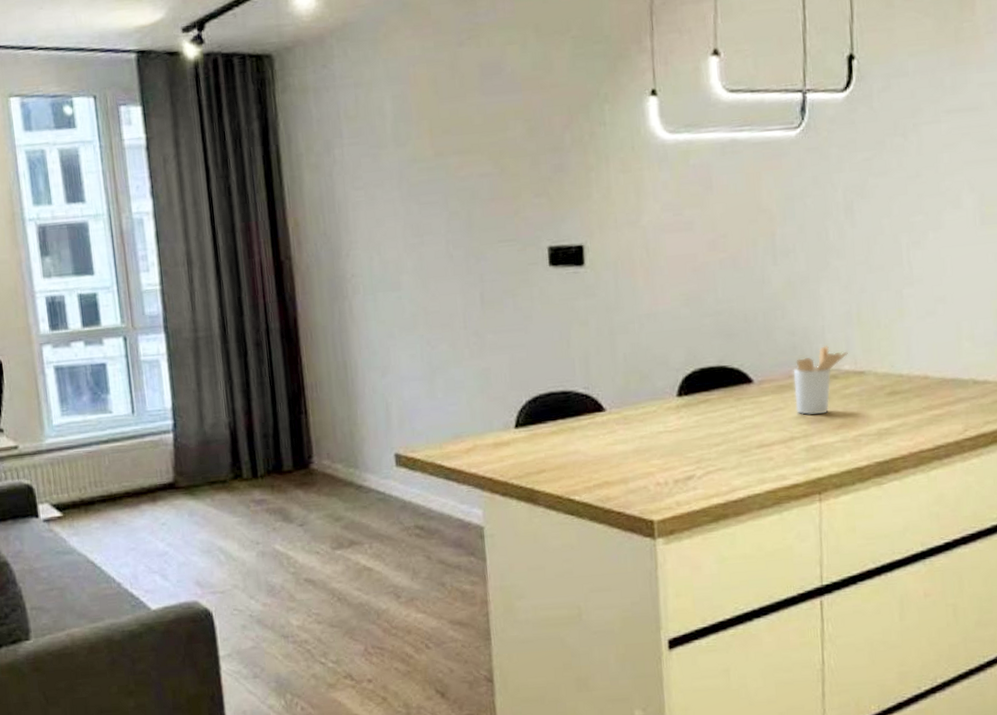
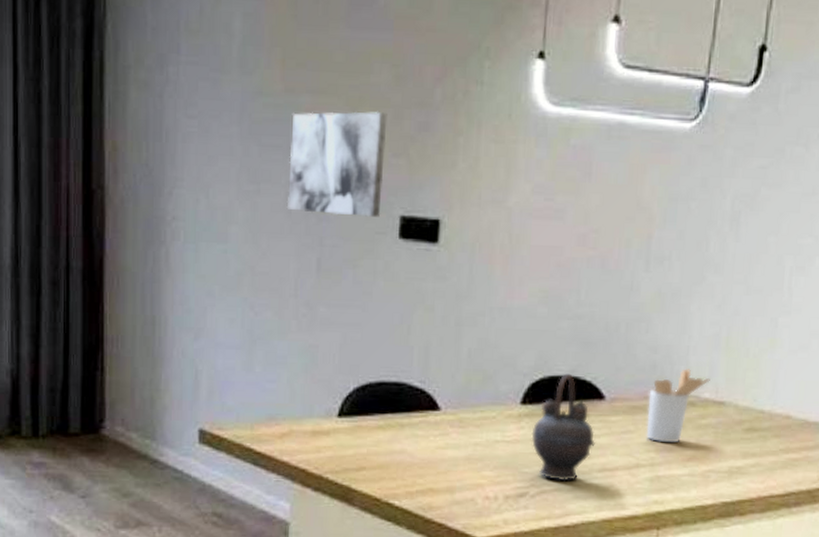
wall art: none [444,160,531,255] -> present [286,111,388,217]
teapot: none [691,364,750,461] -> present [531,373,595,481]

